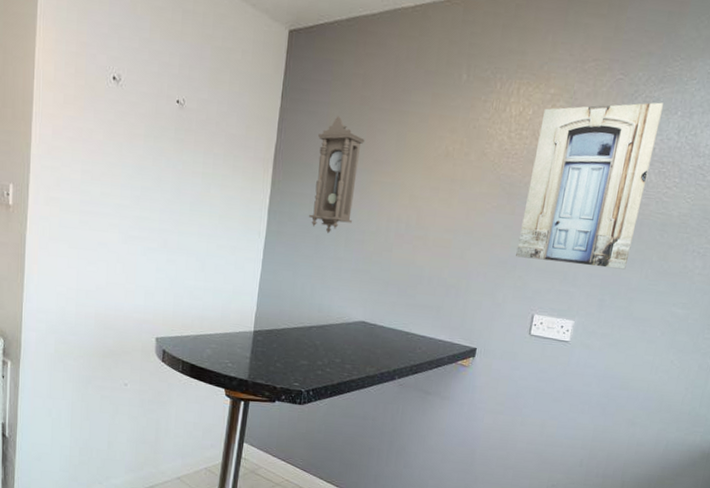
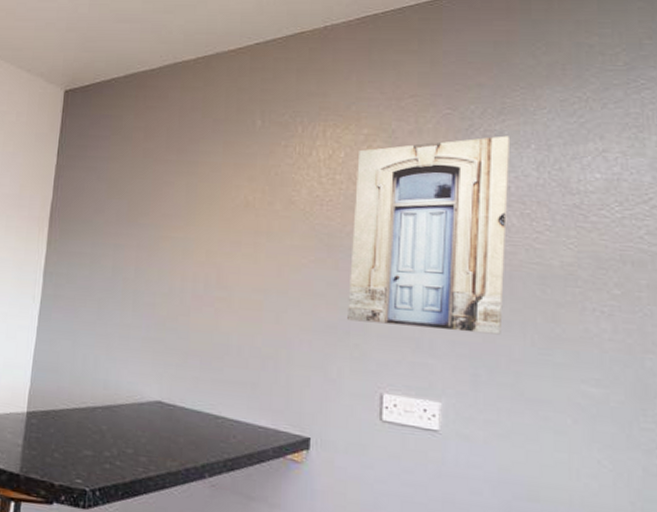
pendulum clock: present [308,116,365,233] -> none [88,170,150,296]

